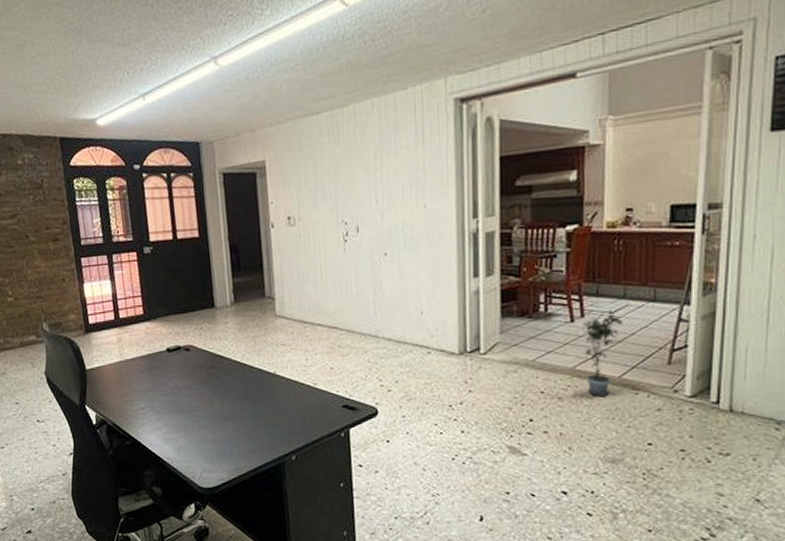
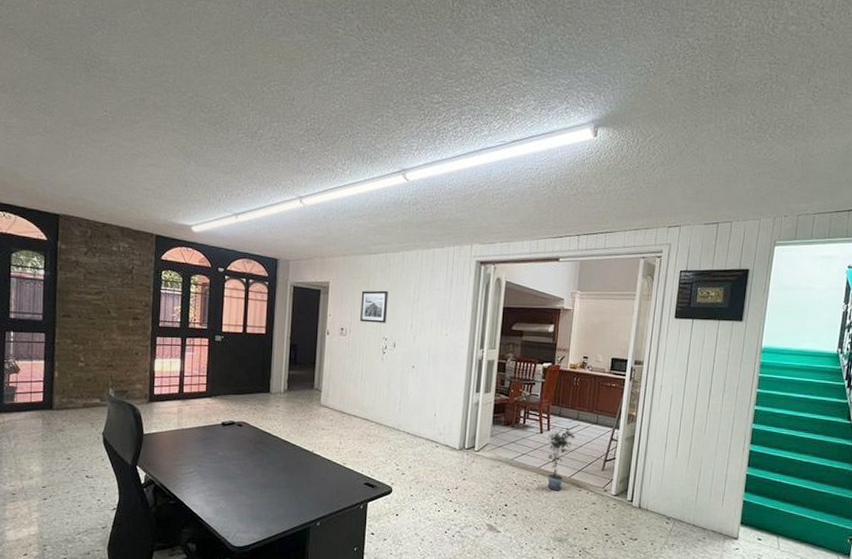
wall art: none [307,160,344,206] -> present [360,290,388,323]

